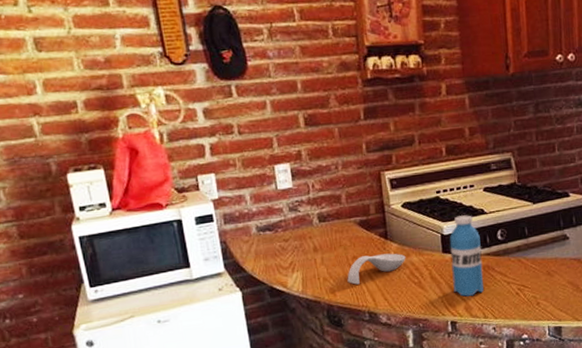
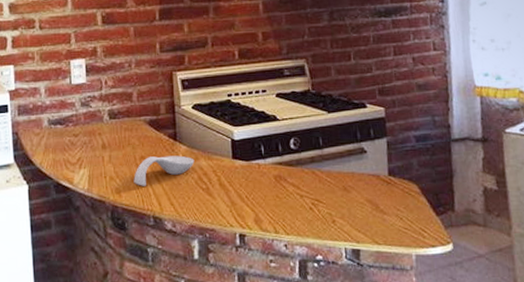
water bottle: present [449,215,484,297] -> none [239,120,275,208]

